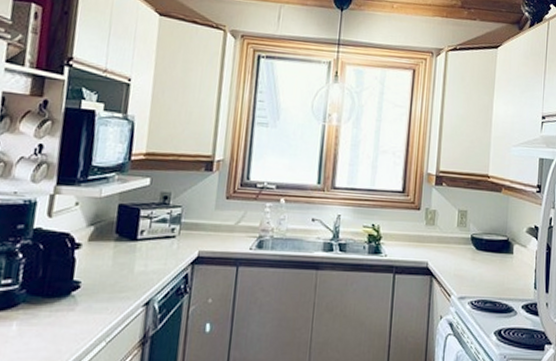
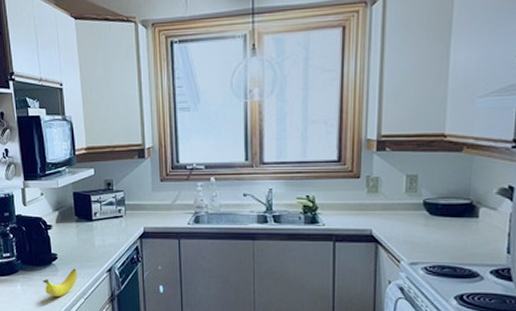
banana: none [51,301,105,340] -> present [42,268,78,297]

